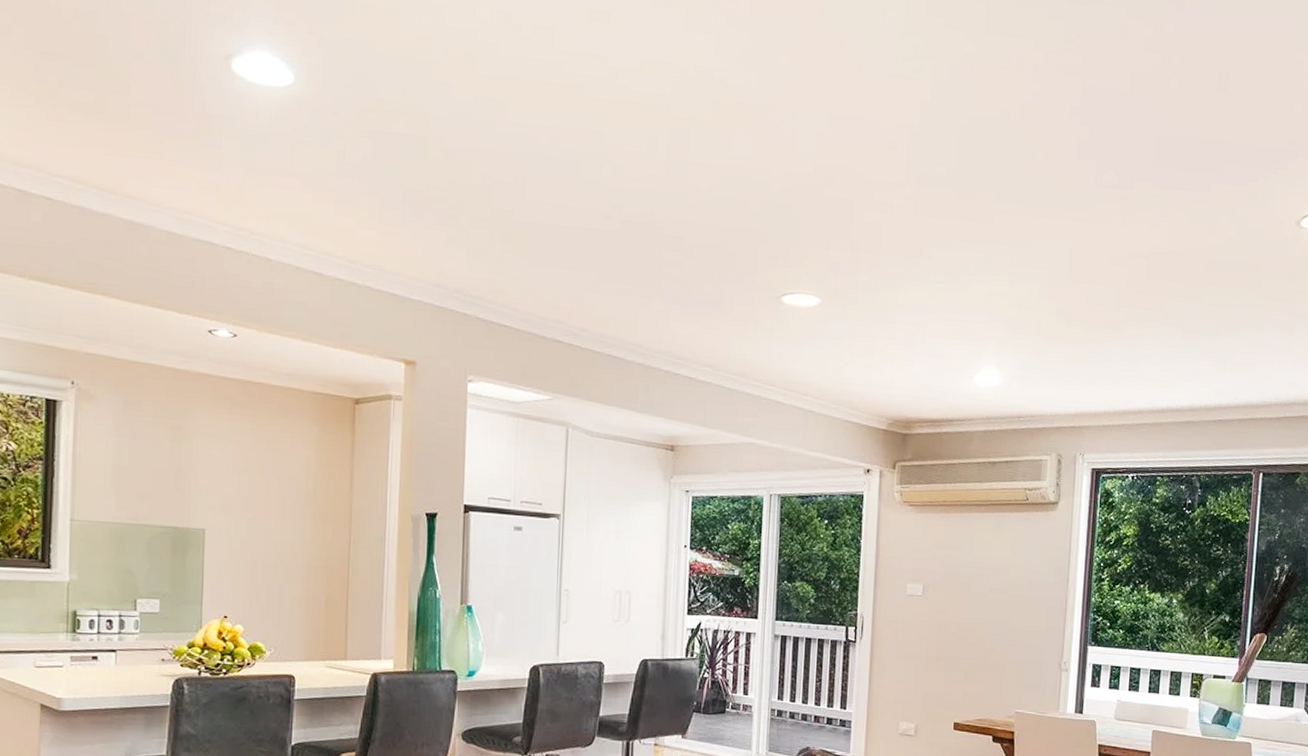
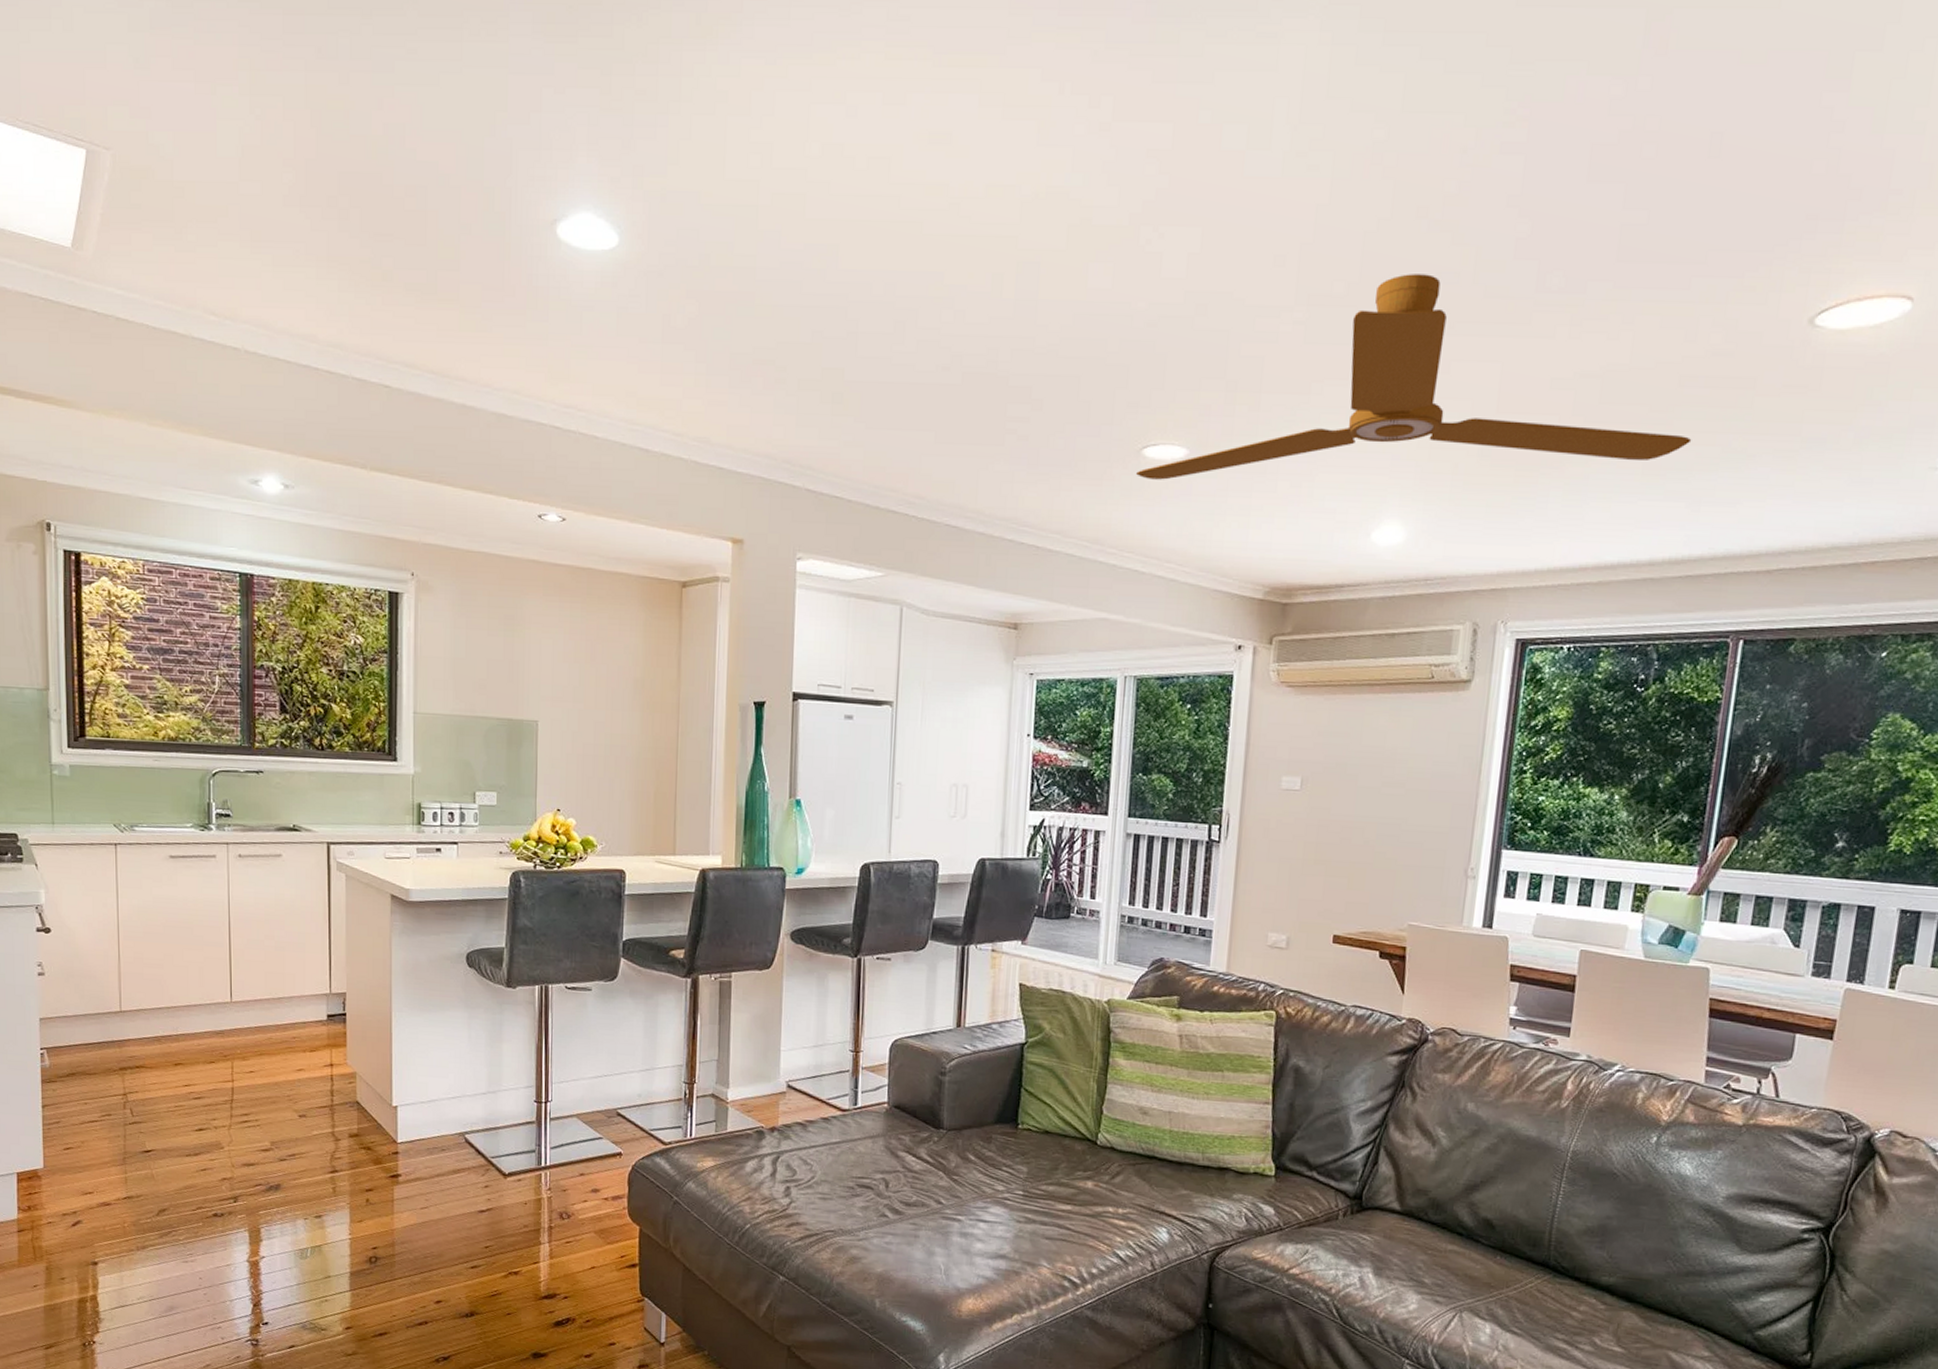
ceiling fan: none [777,163,1217,326] -> present [1136,274,1692,480]

